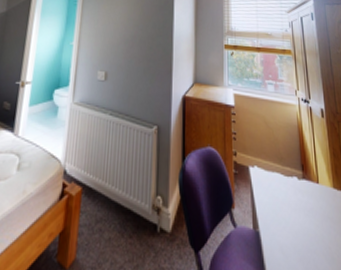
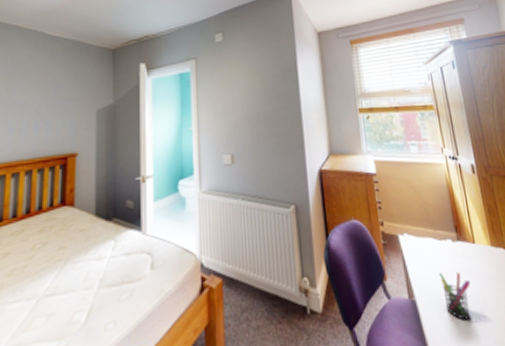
pen holder: none [283,207,312,257] -> present [439,271,472,321]

